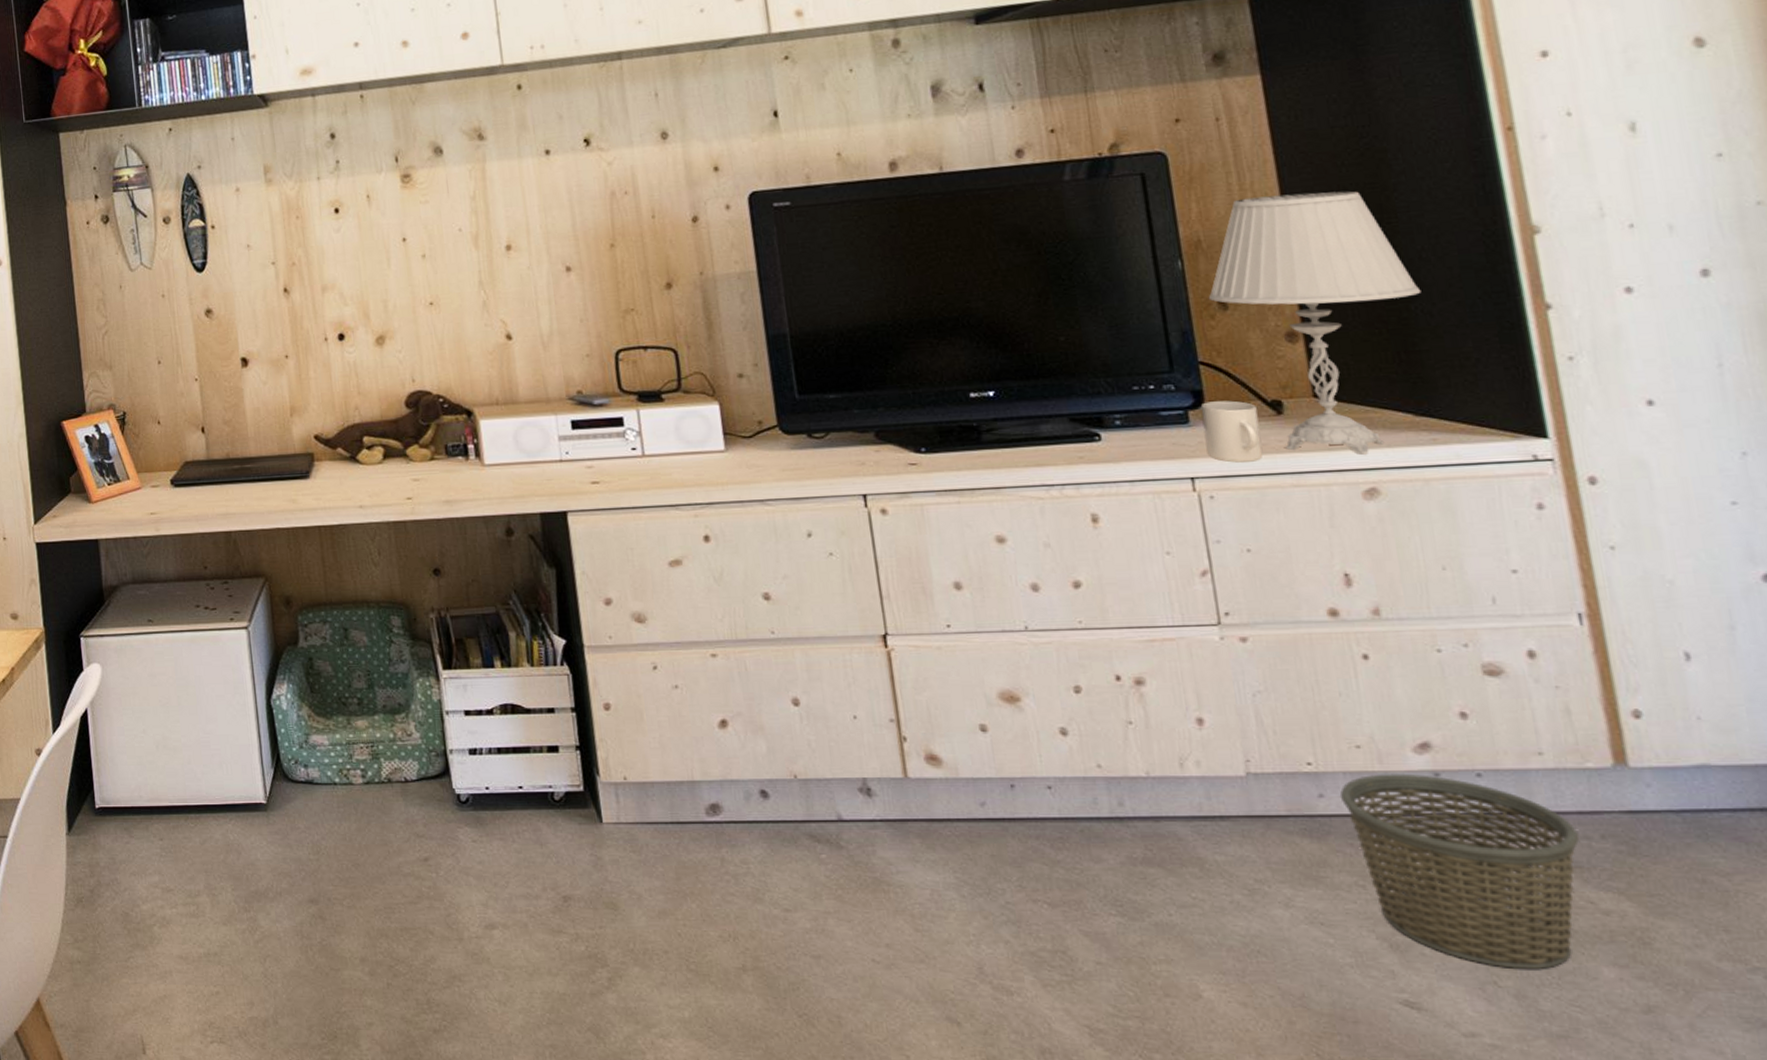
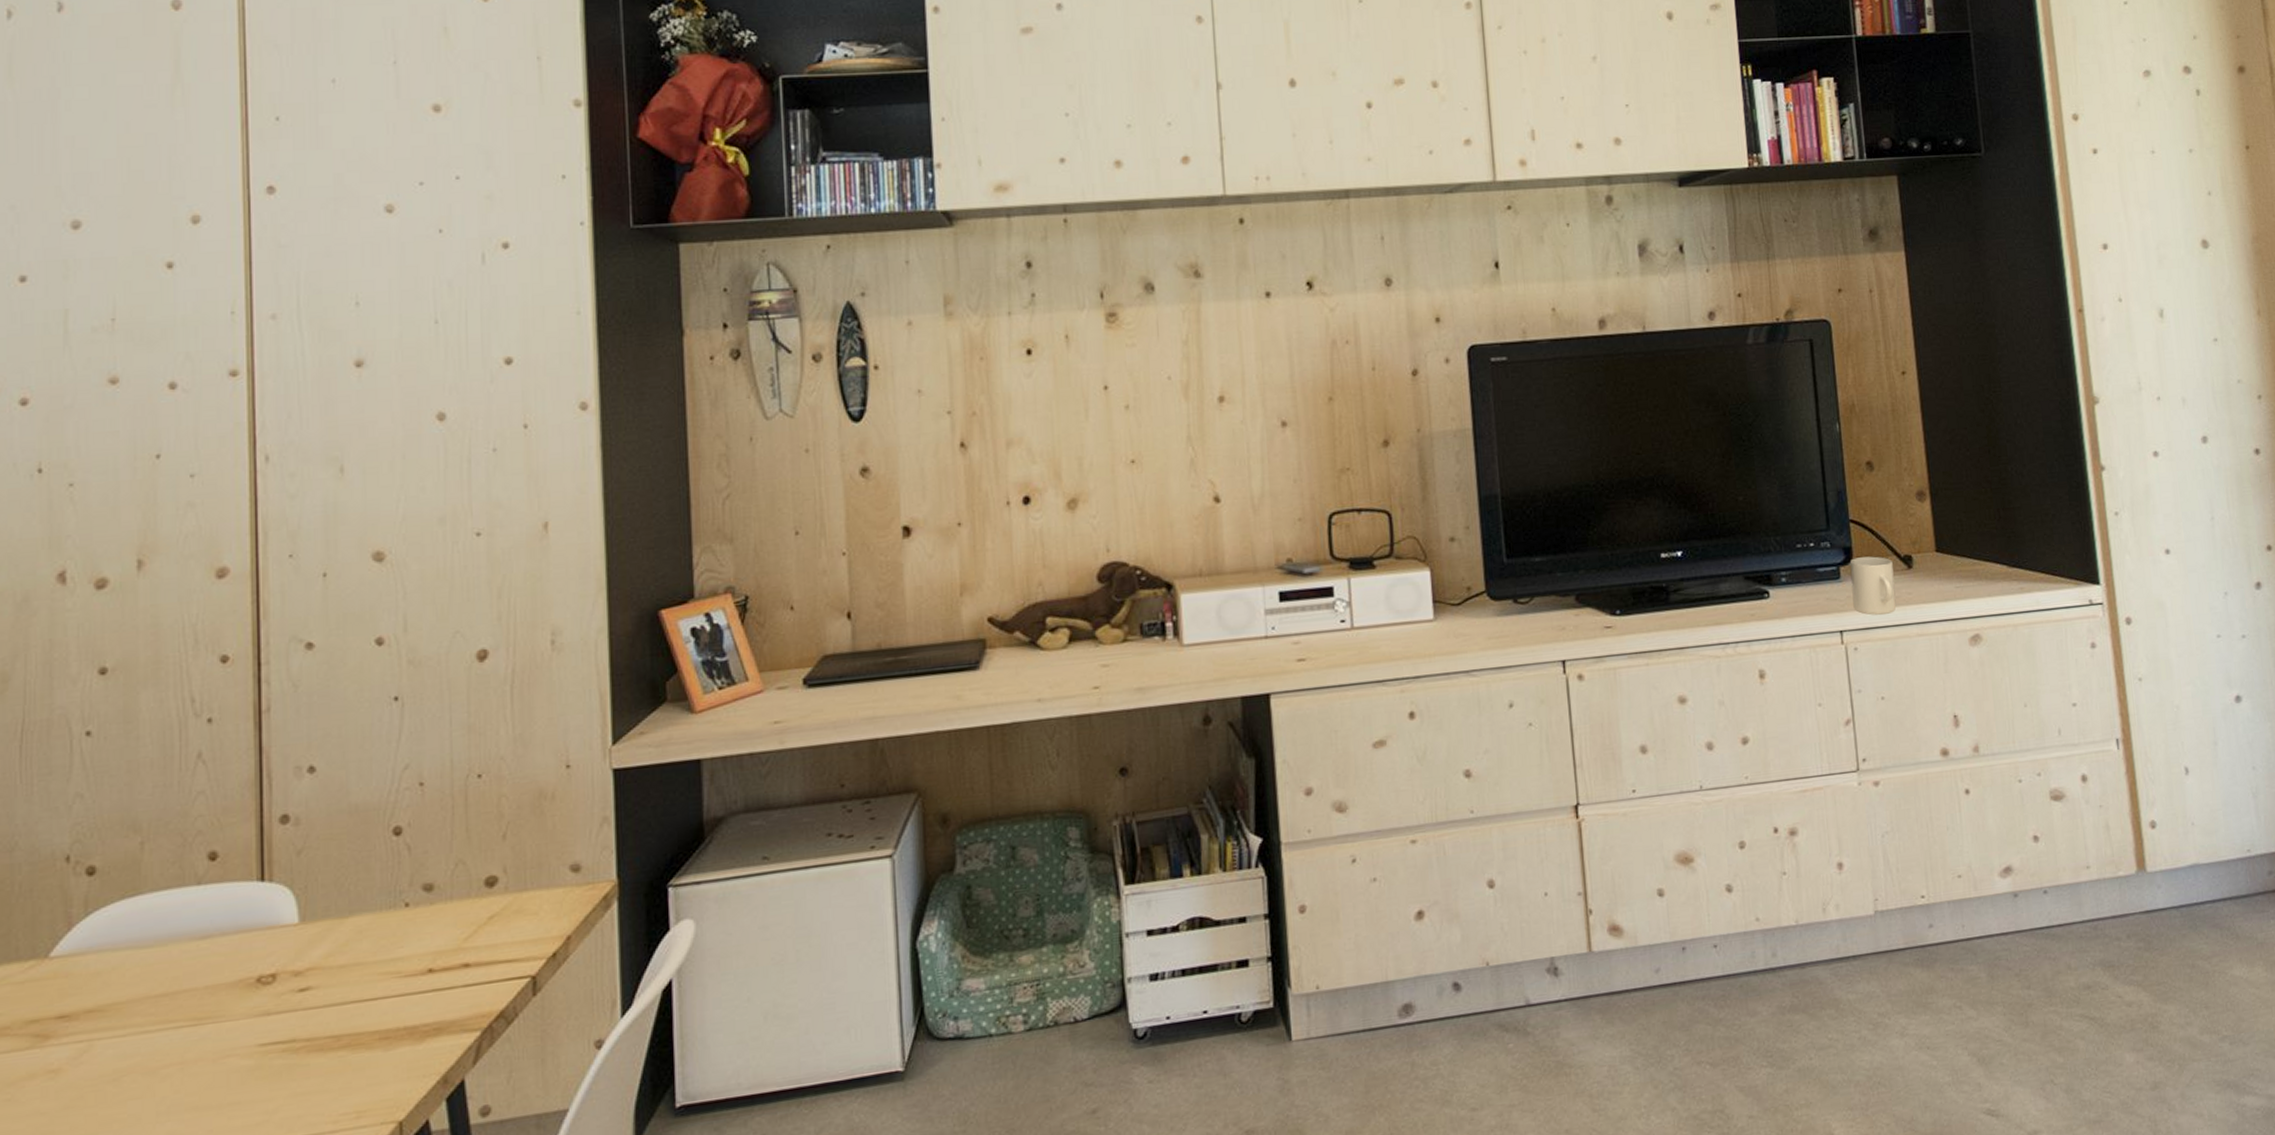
table lamp: present [1208,190,1422,456] -> none [1858,361,2016,605]
basket: present [1339,773,1579,969] -> none [1945,897,2112,1067]

